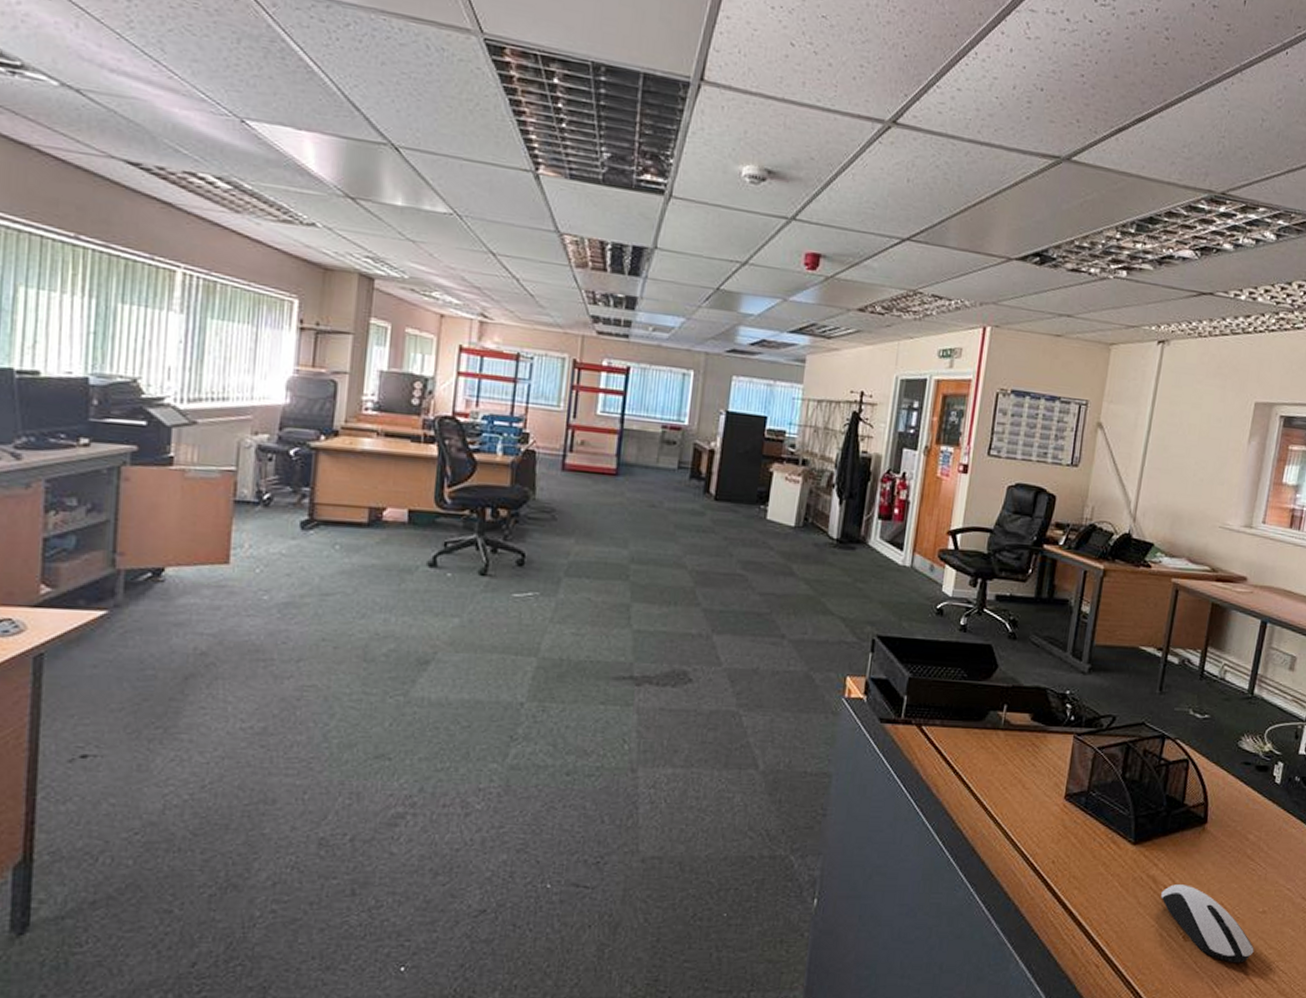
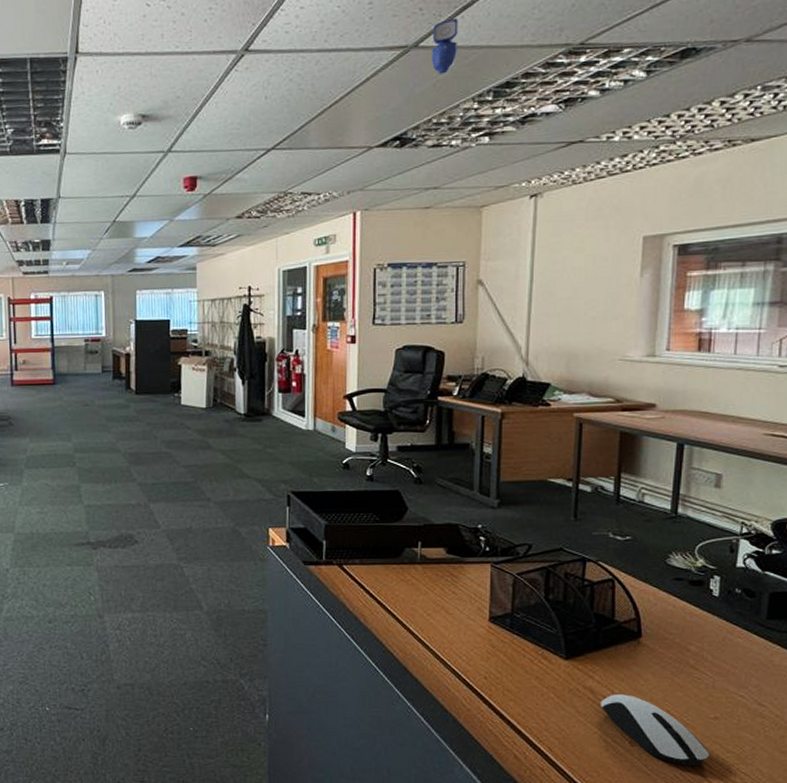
security camera: none [1082,138,1113,196] -> present [432,19,458,74]

